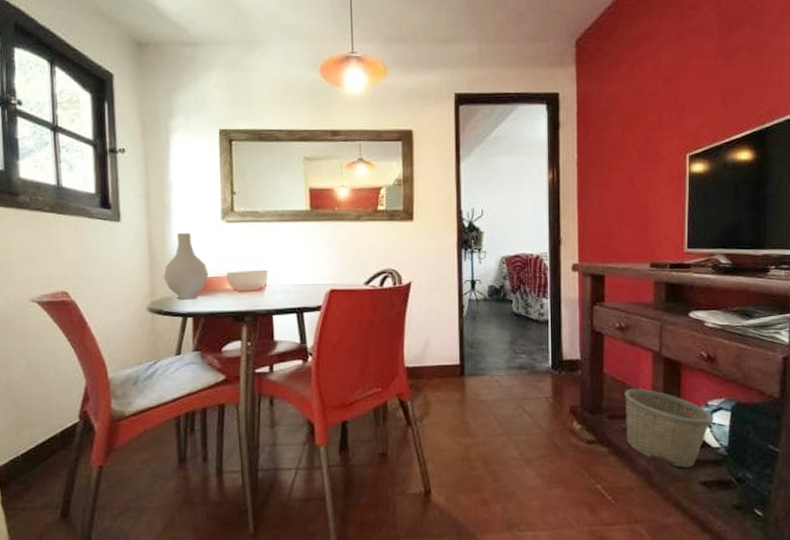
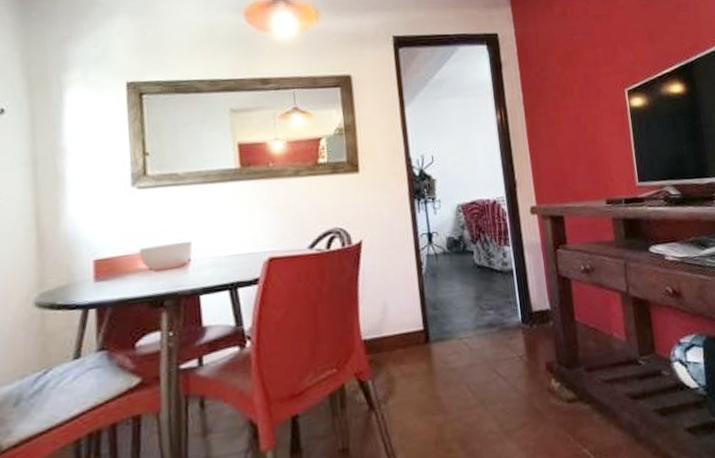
vase: present [163,233,209,301] -> none [56,205,116,290]
basket: present [624,388,713,468] -> none [598,333,688,416]

